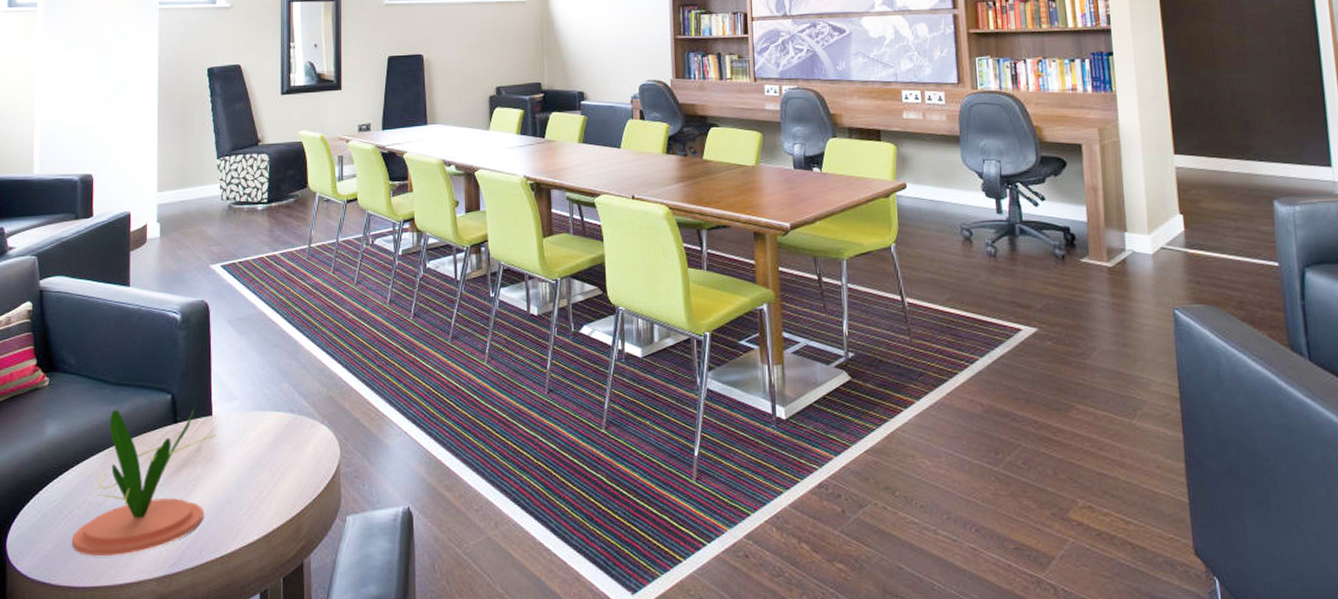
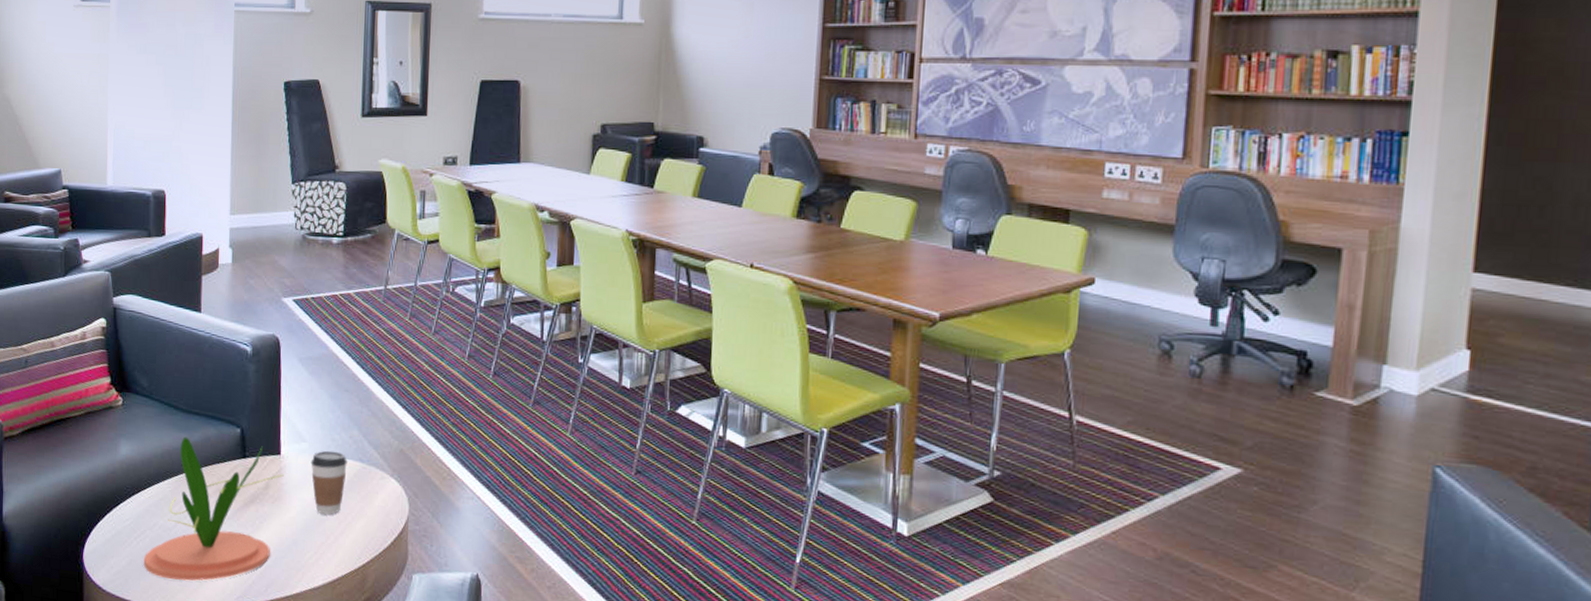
coffee cup: none [242,405,279,468] -> present [310,450,347,515]

